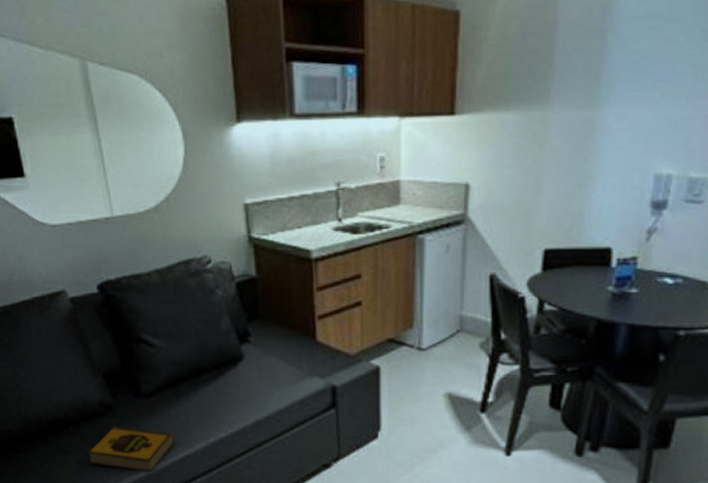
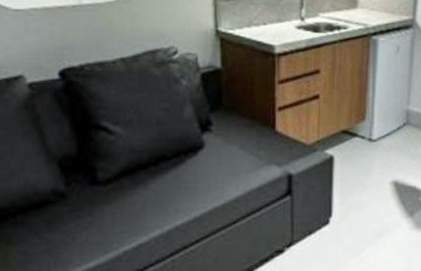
hardback book: present [87,426,175,472] -> none [34,214,130,262]

